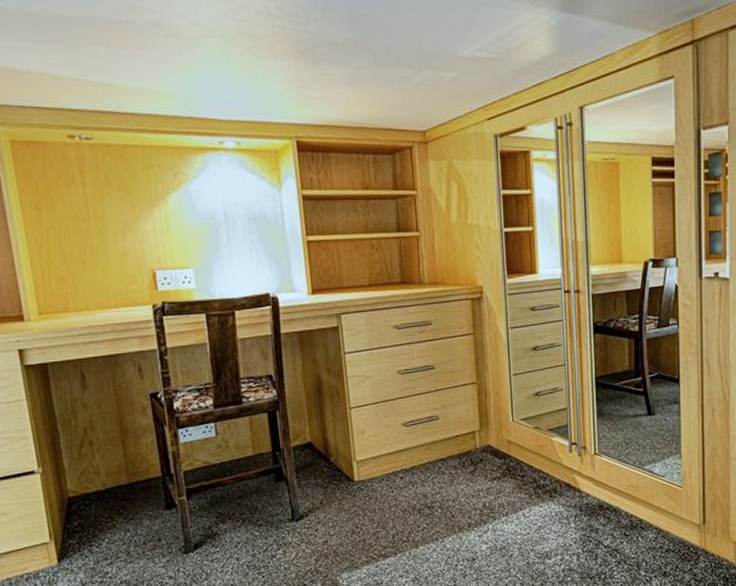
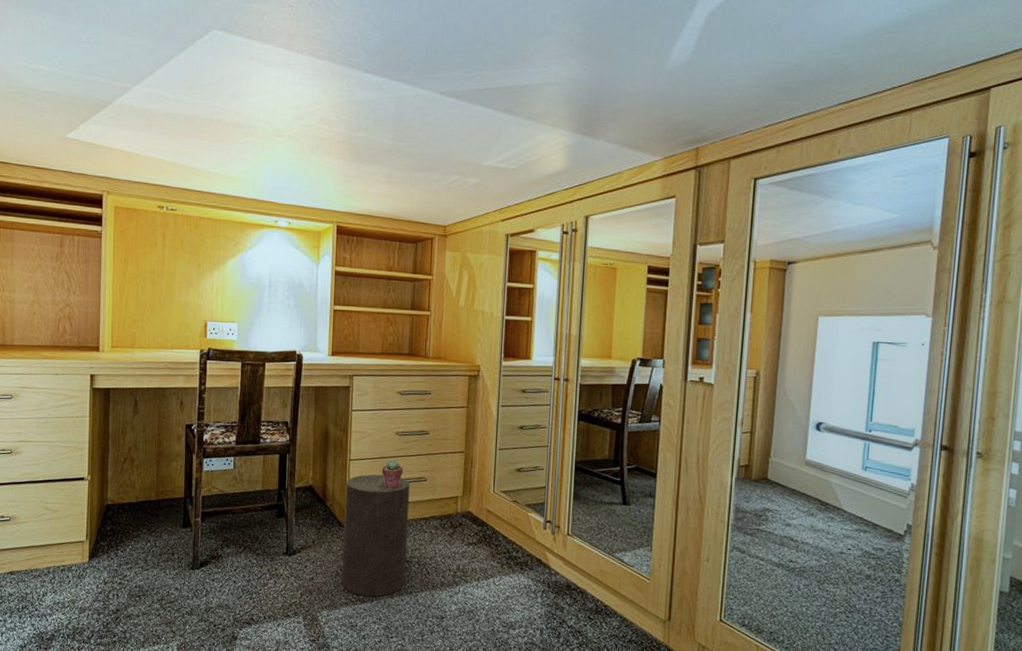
stool: none [348,419,429,551] -> present [341,474,410,597]
potted succulent: none [387,401,412,434] -> present [381,460,403,489]

